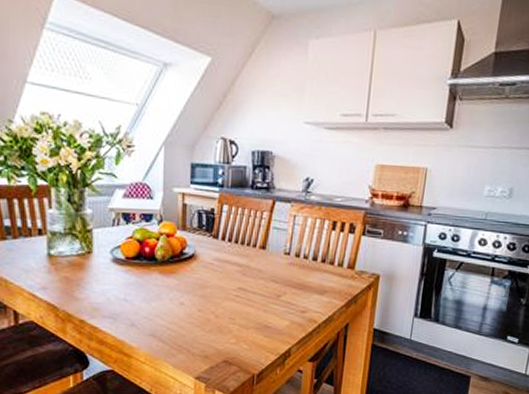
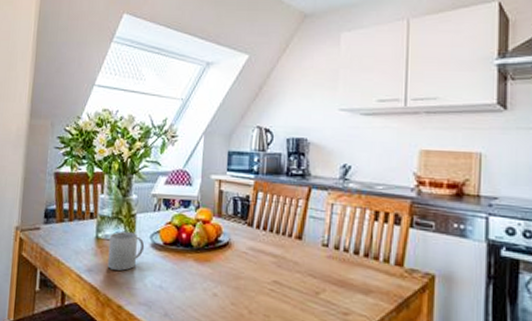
mug: none [64,247,105,287] -> present [107,231,145,271]

